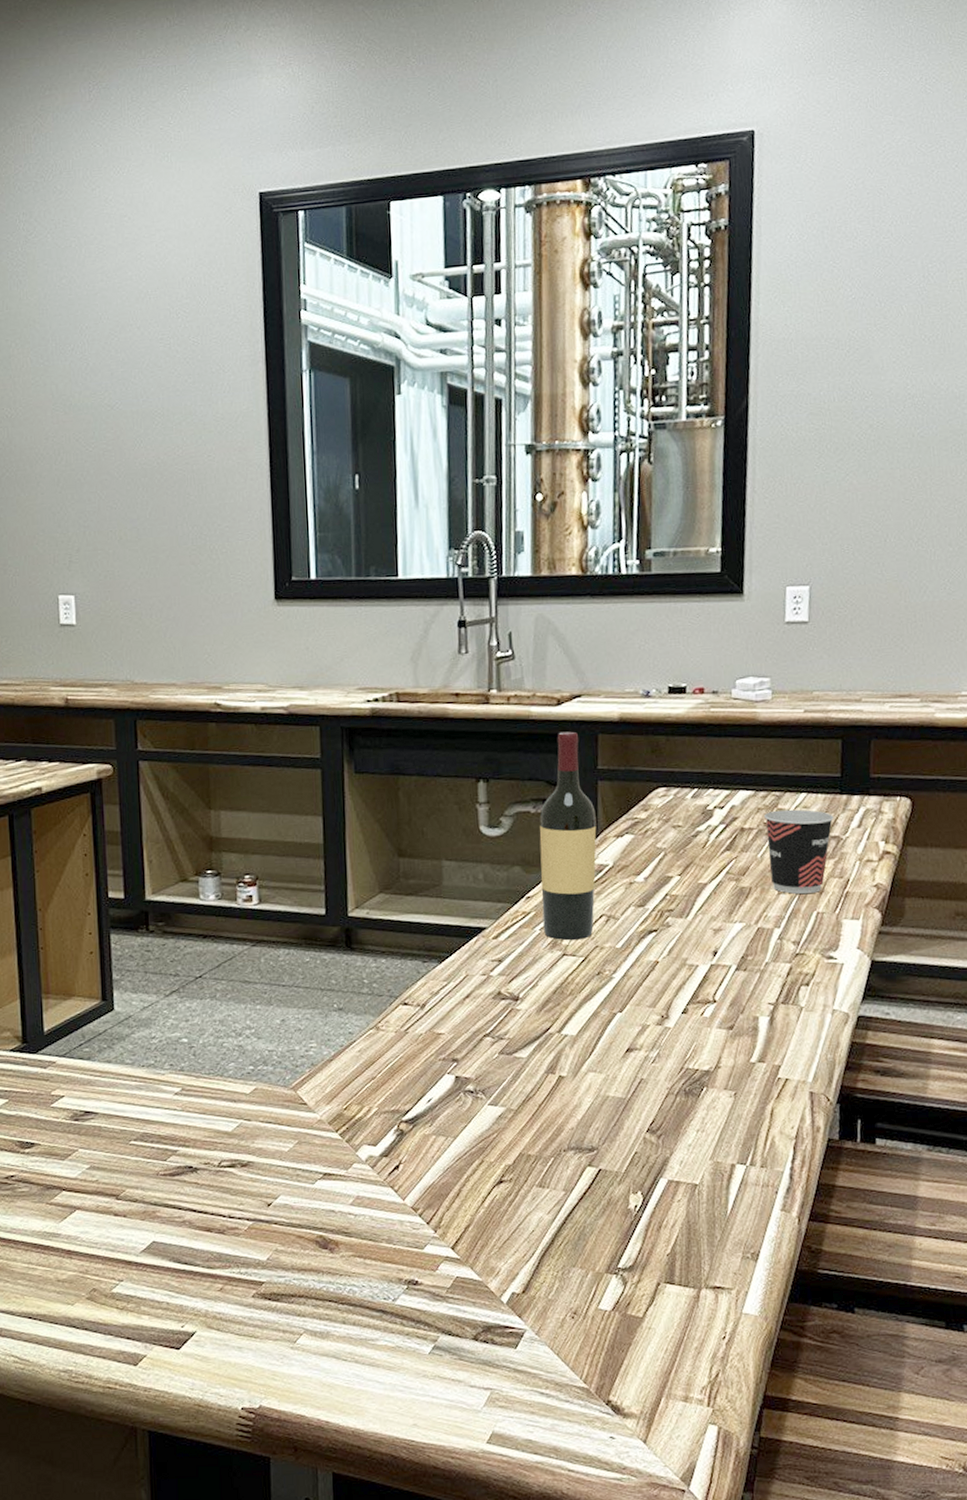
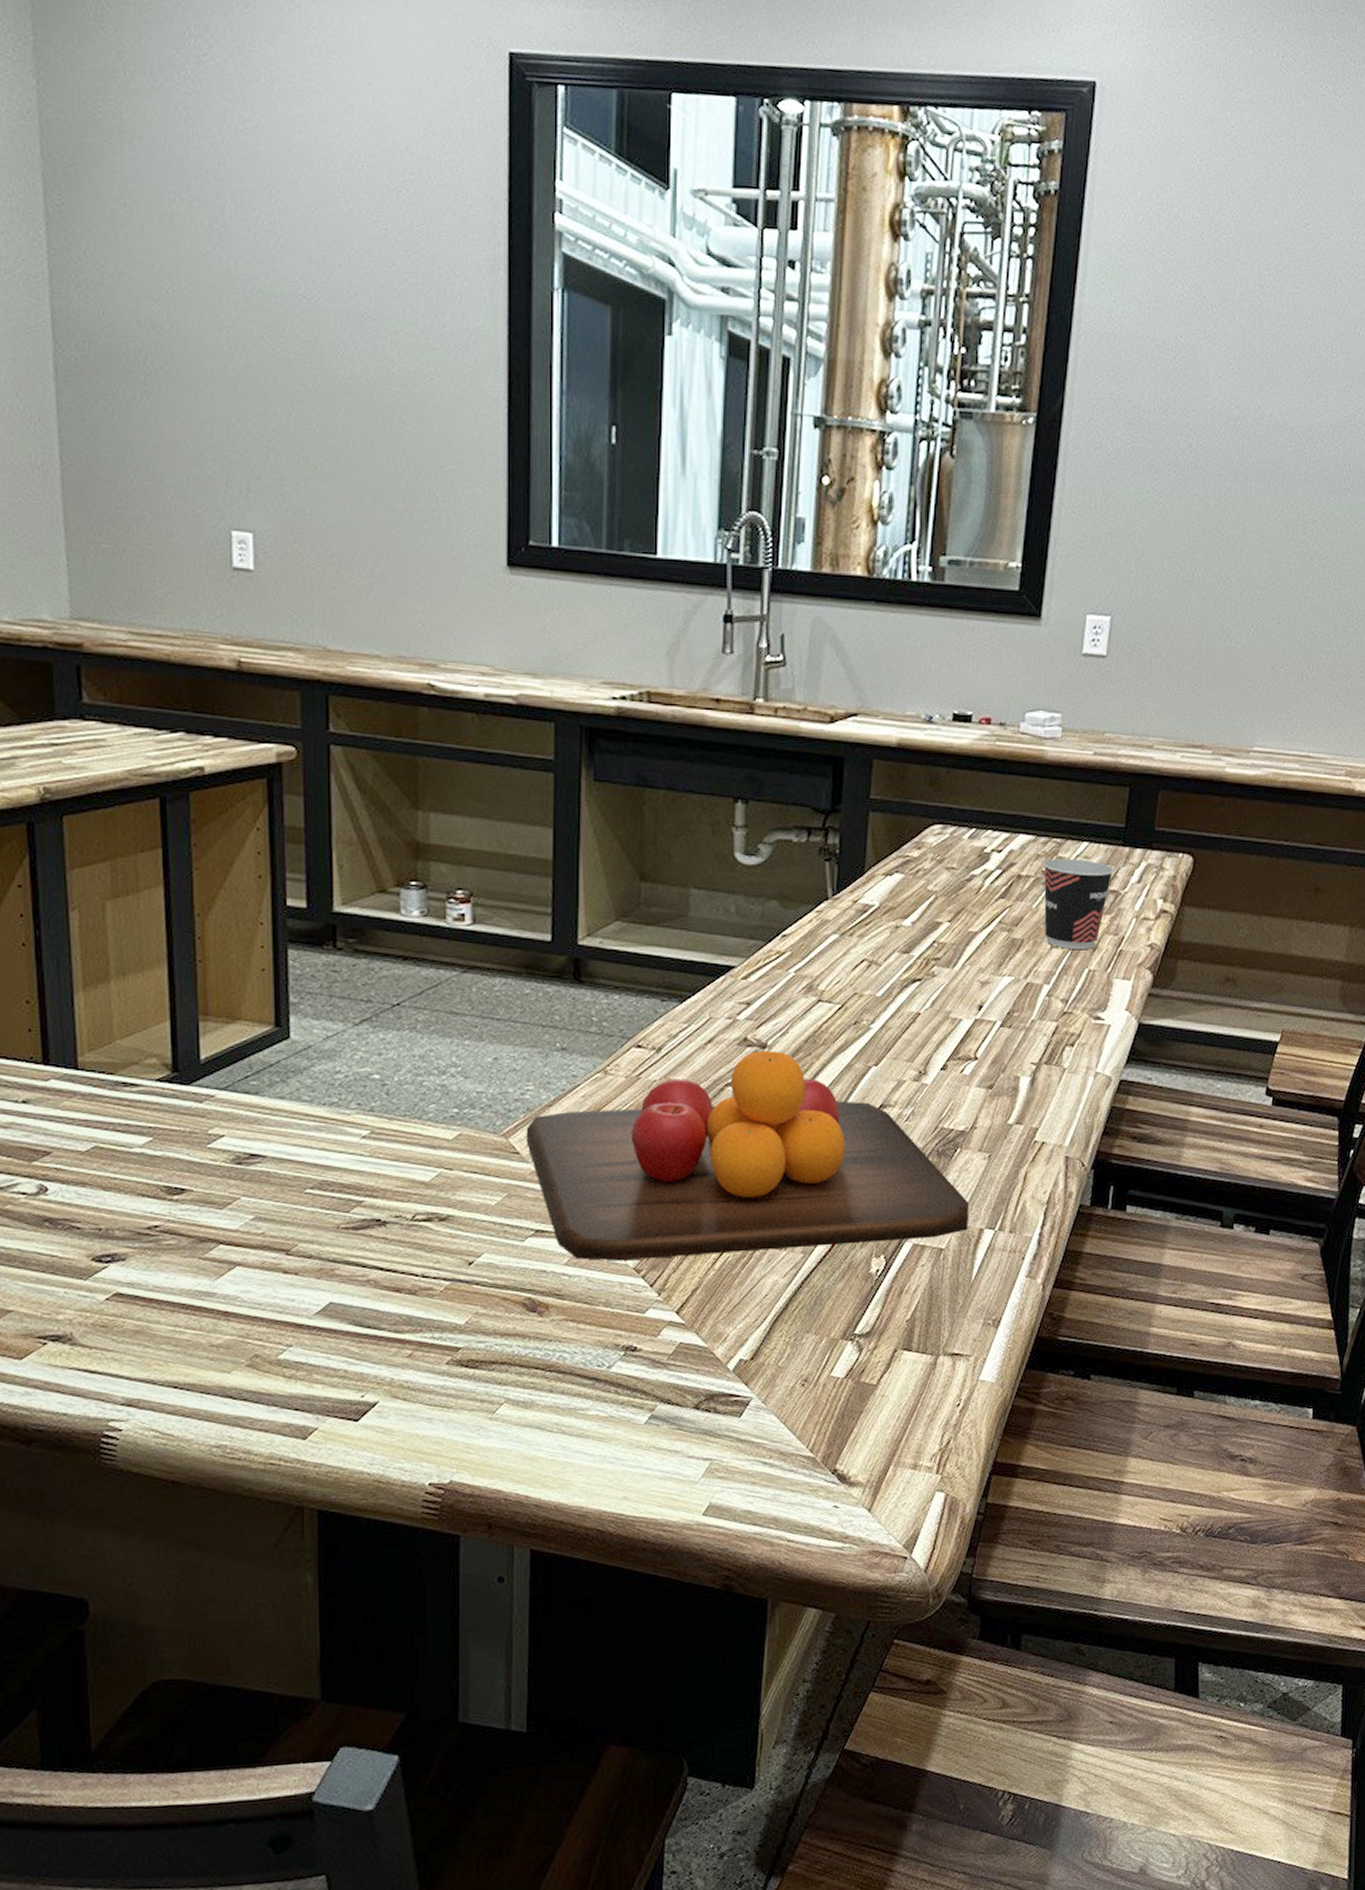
chopping board: none [311,1002,720,1201] -> present [526,1051,969,1261]
wine bottle: present [539,731,597,941] -> none [799,753,864,986]

